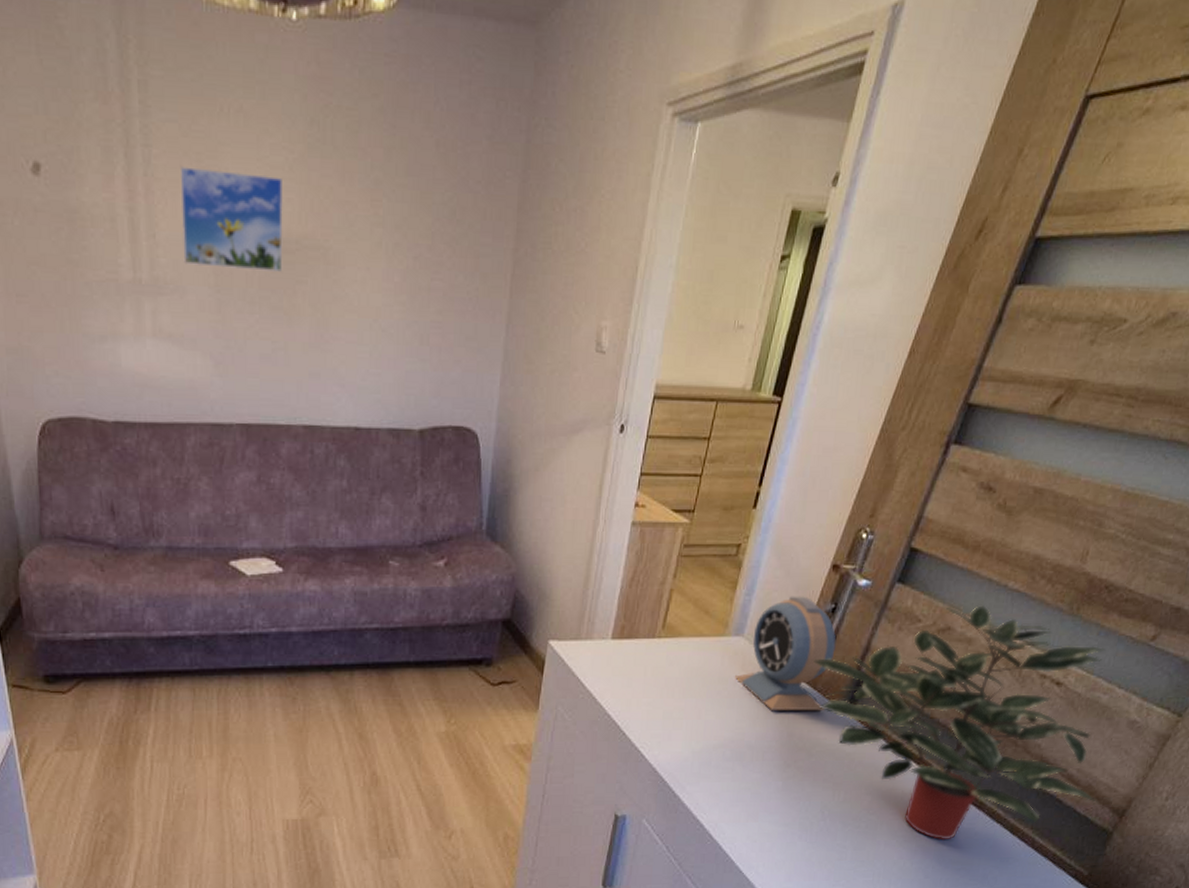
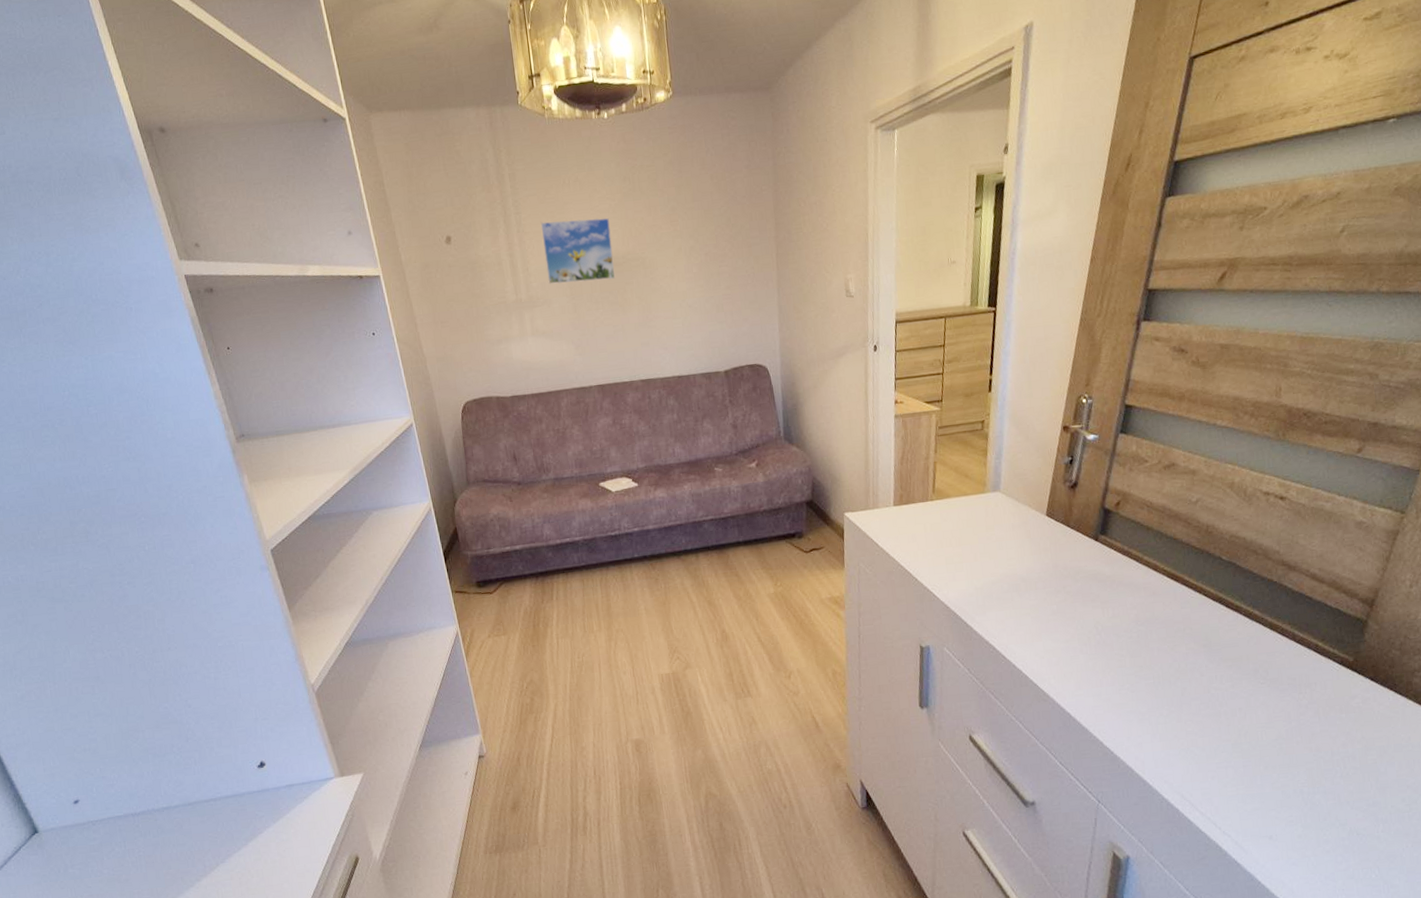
alarm clock: present [735,596,836,710] -> none [999,454,1080,548]
potted plant: present [813,605,1106,840] -> none [1063,442,1346,642]

